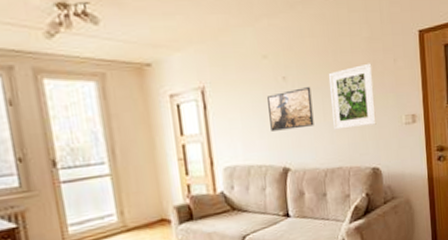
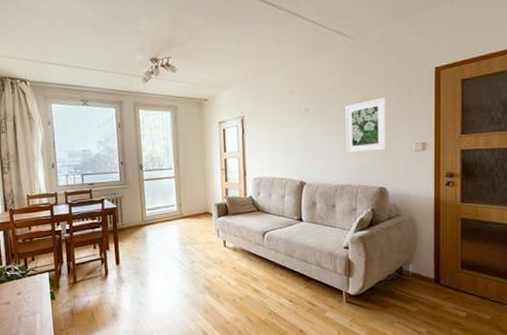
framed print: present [267,87,314,131] -> none [292,117,329,152]

